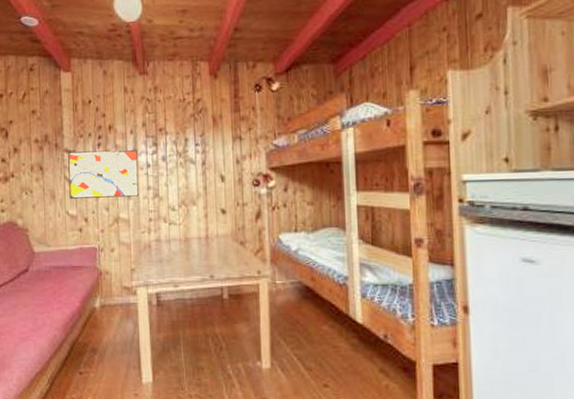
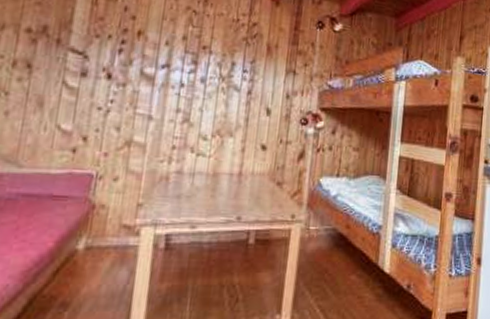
wall art: present [68,150,139,199] -> none [65,52,171,119]

